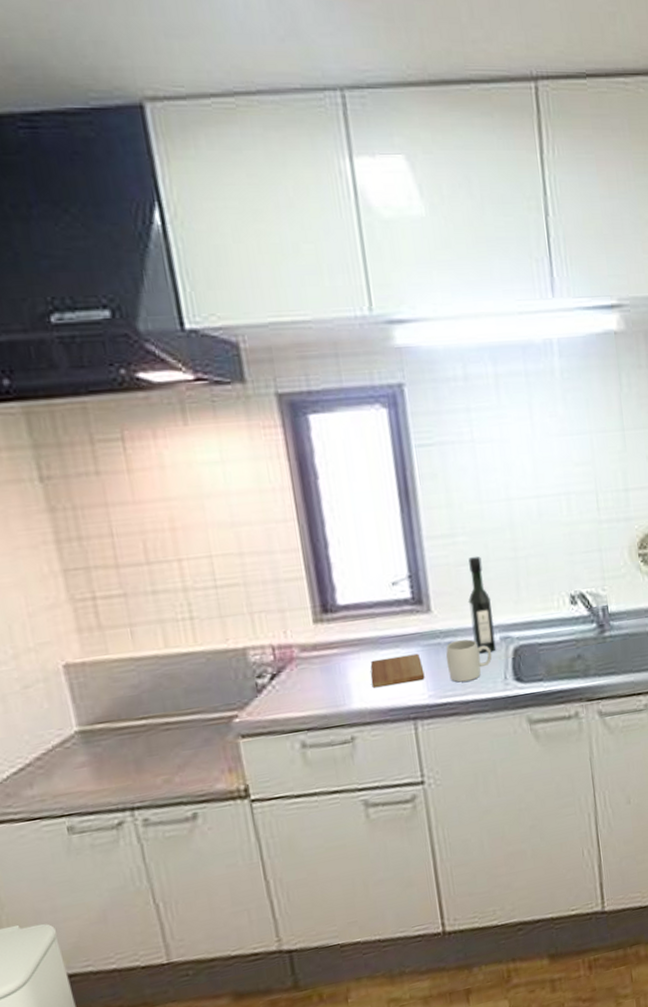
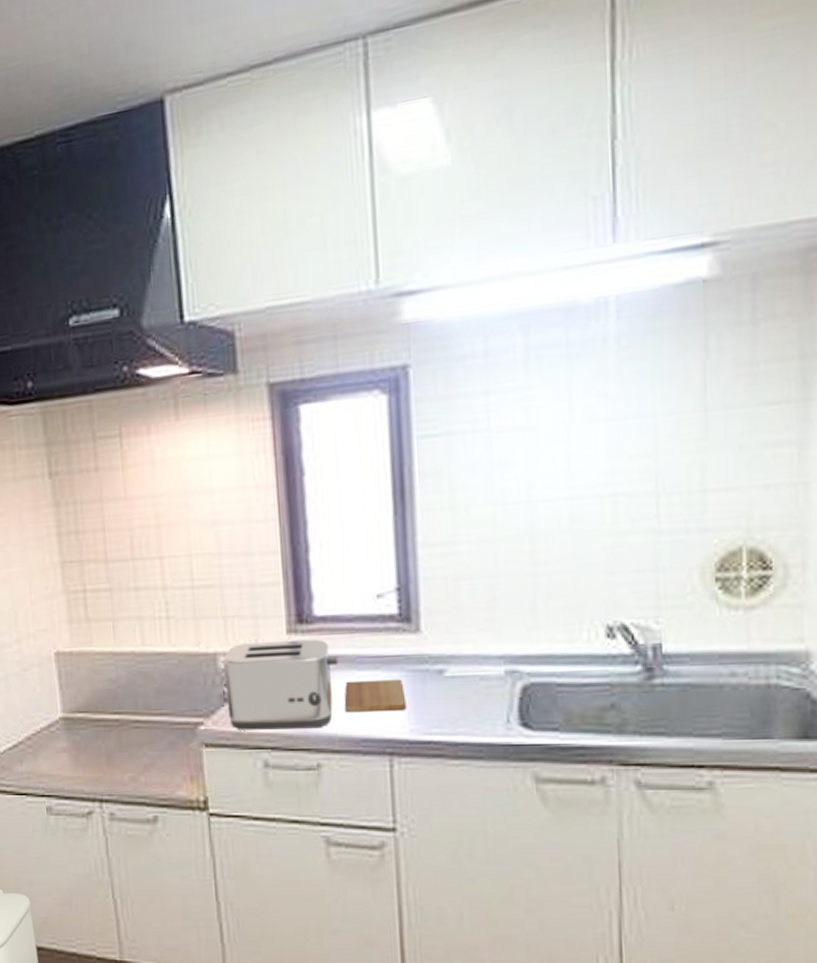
toaster: none [252,626,363,718] -> present [222,639,339,730]
mug: present [445,639,492,683] -> none [434,668,493,719]
bottle: present [468,556,496,653] -> none [467,569,499,687]

